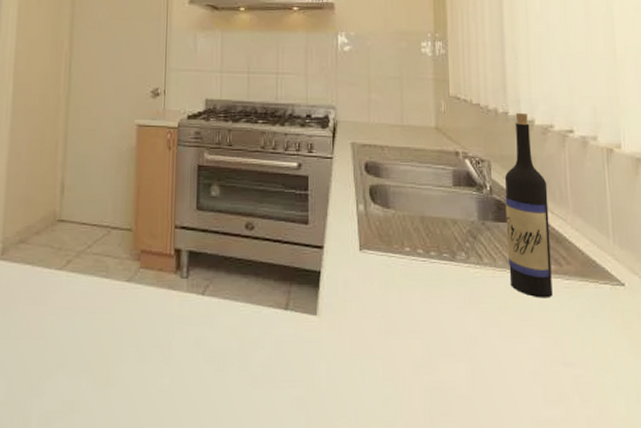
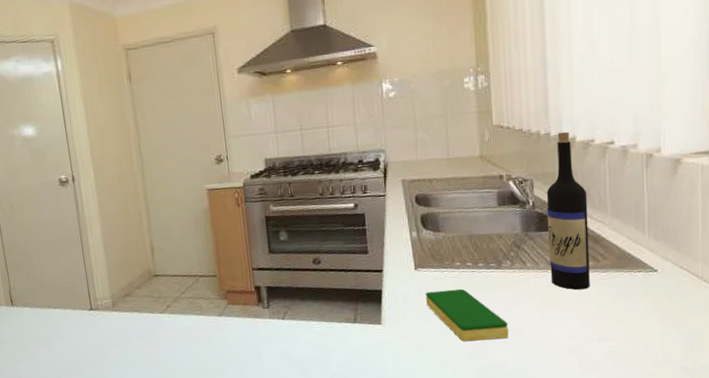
dish sponge: none [369,280,462,350] -> present [425,288,509,342]

